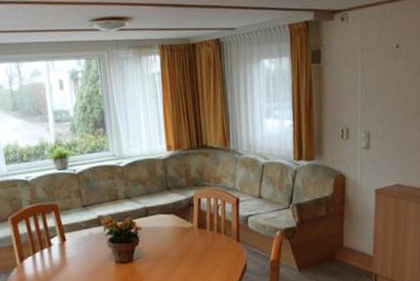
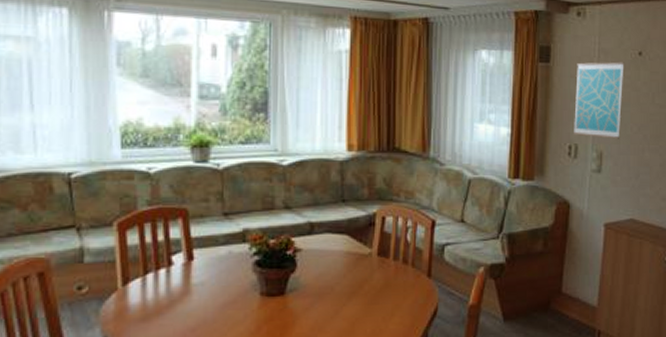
wall art: none [344,55,384,121] -> present [573,61,624,139]

